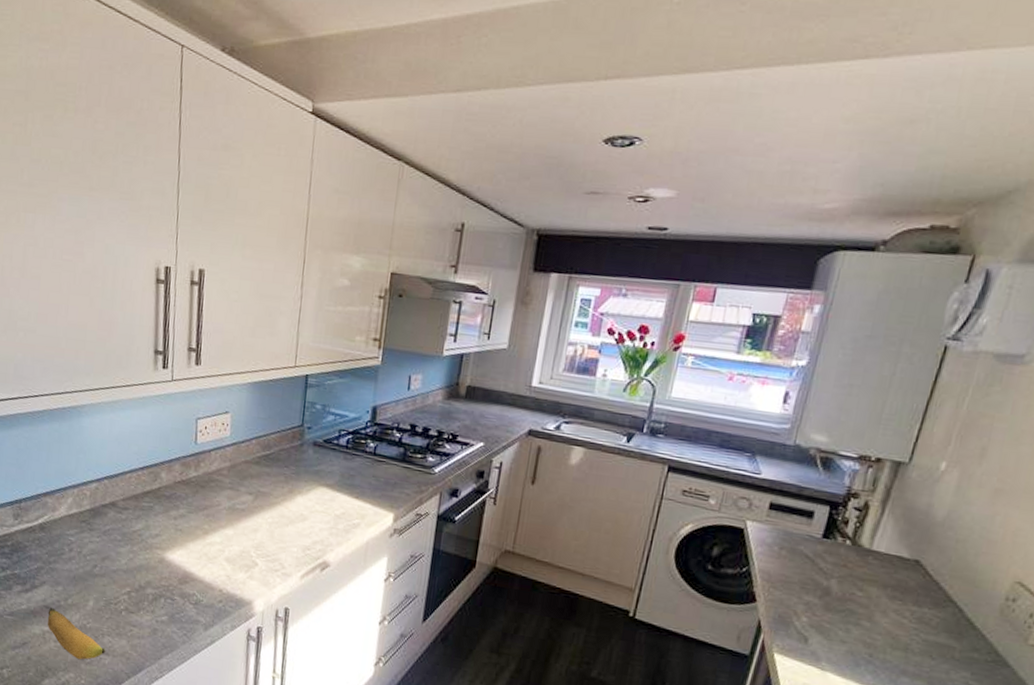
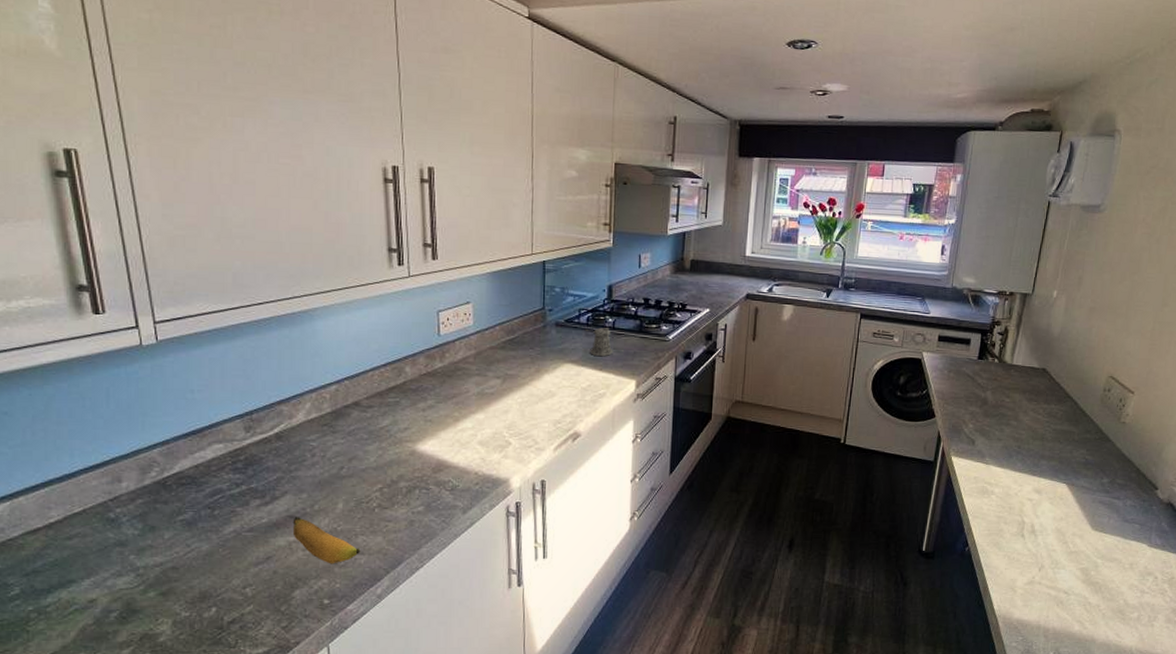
pepper shaker: none [343,451,372,484] -> present [584,327,613,357]

